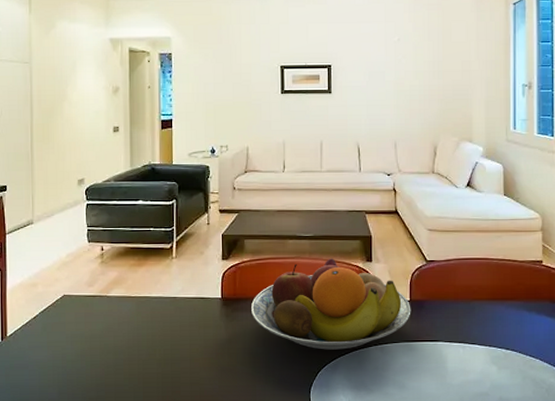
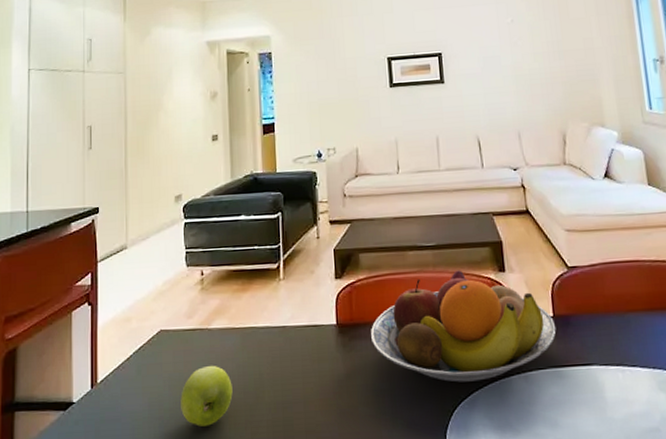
apple: none [82,326,128,376] -> present [181,365,233,427]

